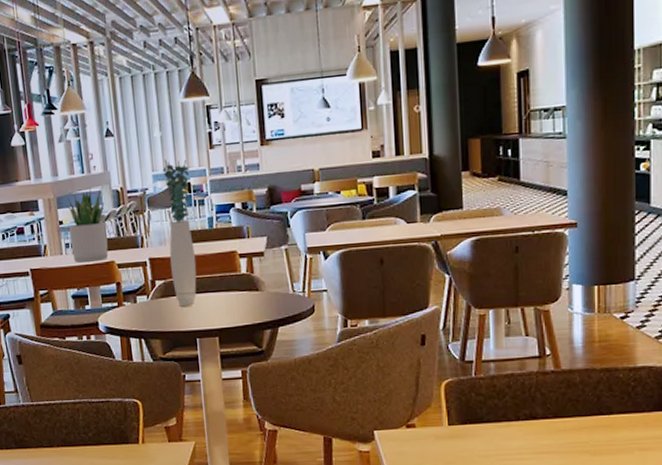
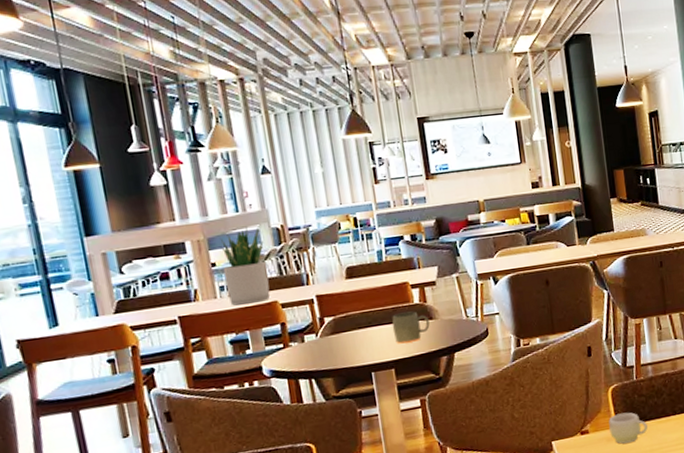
vase: present [162,159,197,307] -> none [326,195,369,342]
mug: none [218,281,256,313] -> present [391,311,430,344]
cup: none [439,410,484,444] -> present [608,412,648,444]

